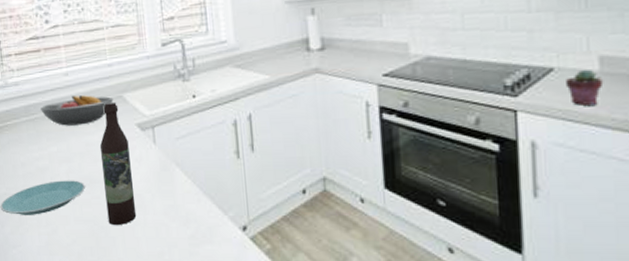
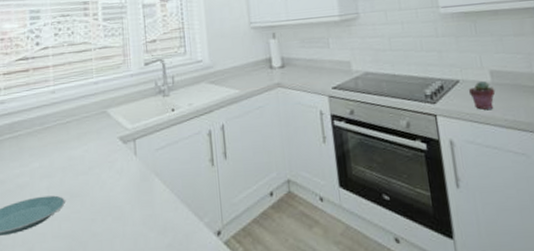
fruit bowl: present [40,95,114,126] -> none [25,111,98,142]
wine bottle: present [99,101,137,226] -> none [82,117,116,240]

